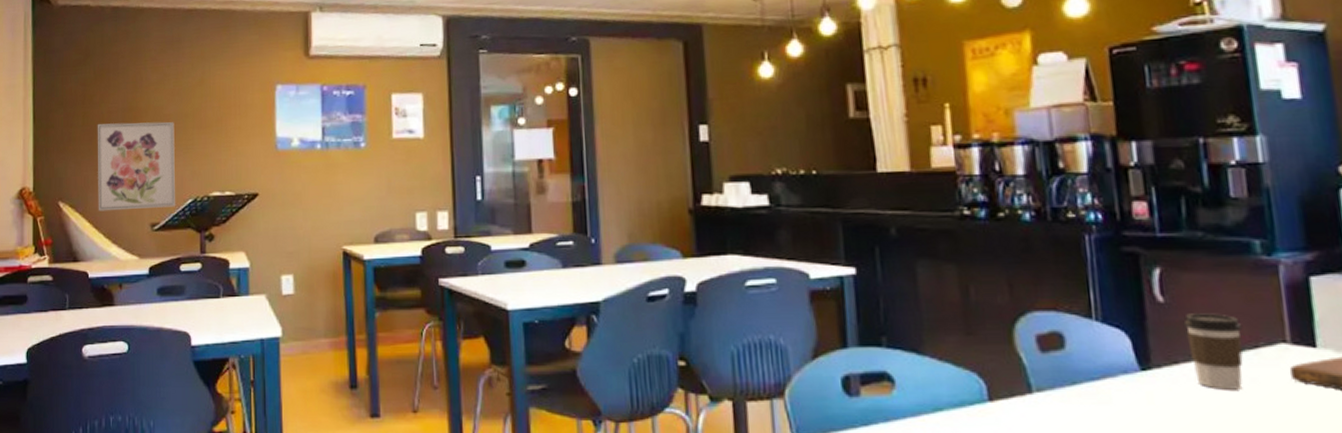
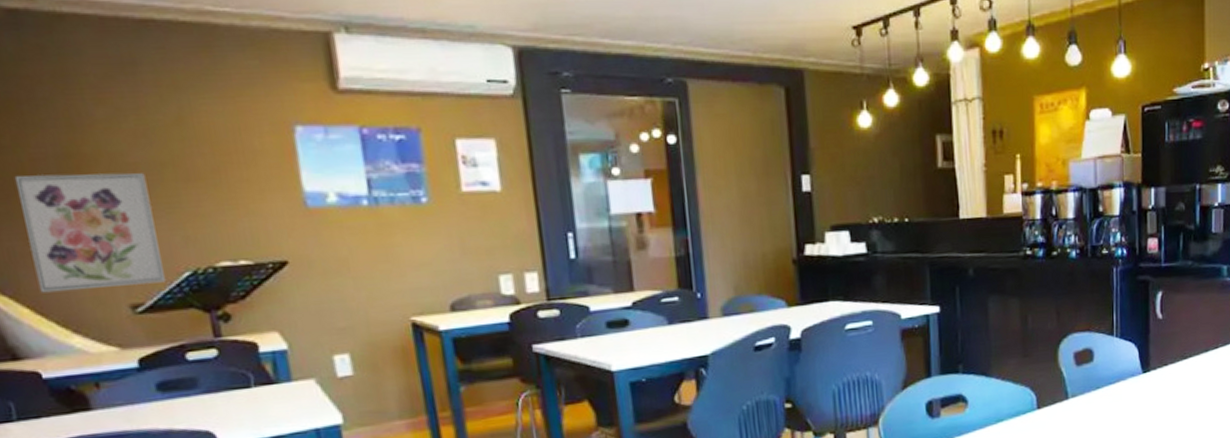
coffee cup: present [1183,313,1244,390] -> none [1173,324,1210,382]

